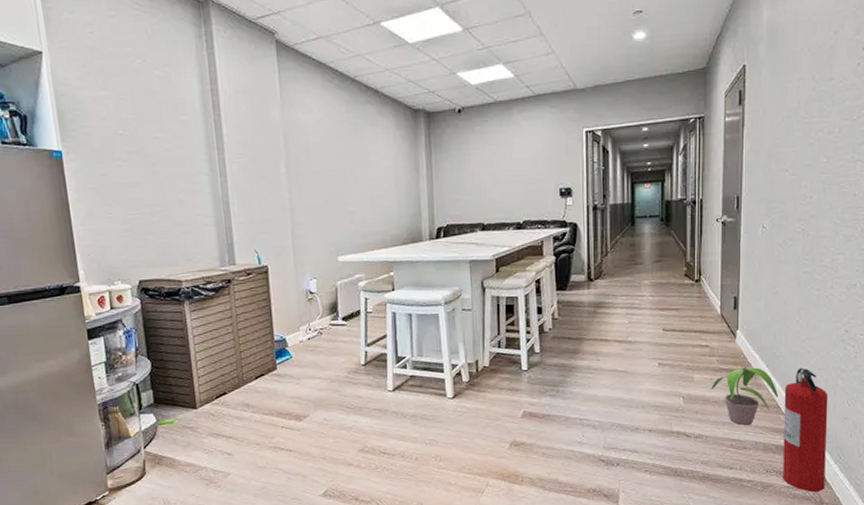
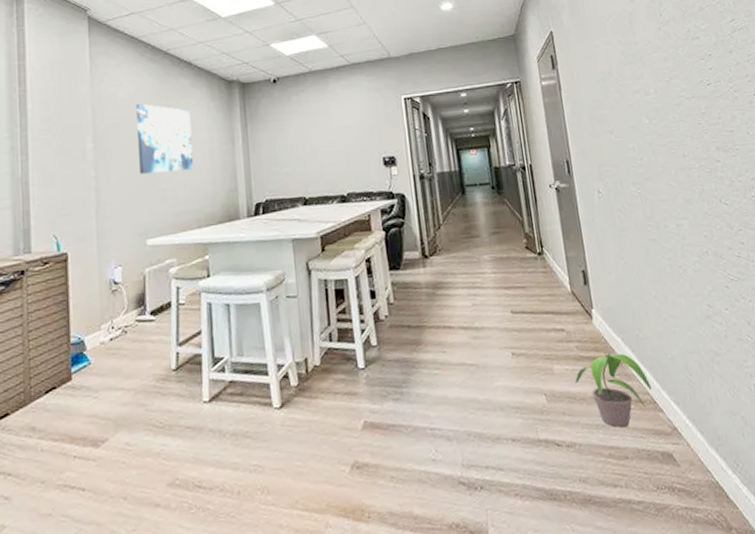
wall art: none [325,131,381,198] -> present [136,104,194,174]
fire extinguisher: present [783,367,828,492] -> none [657,351,729,514]

